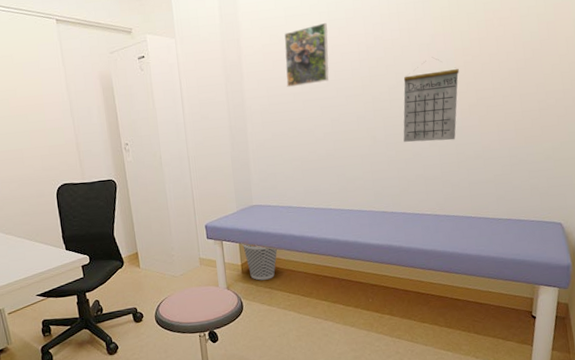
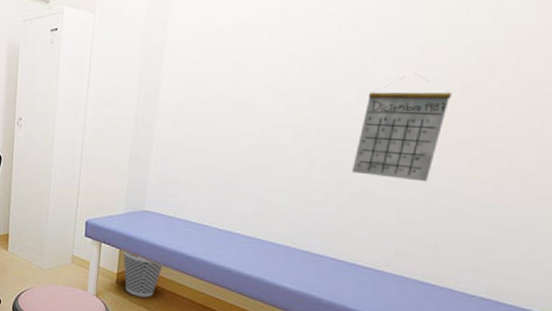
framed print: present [284,22,329,88] -> none [213,14,278,85]

